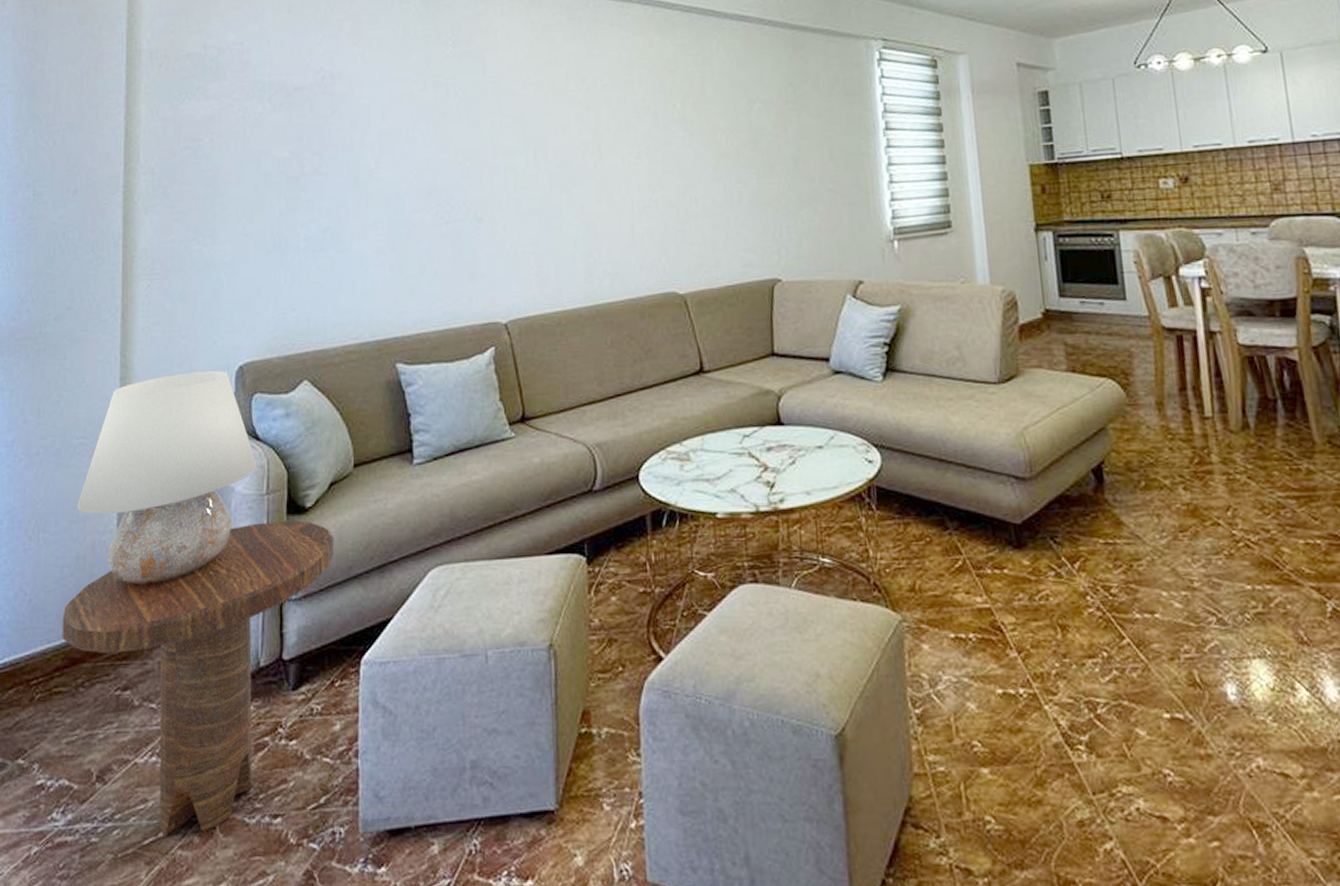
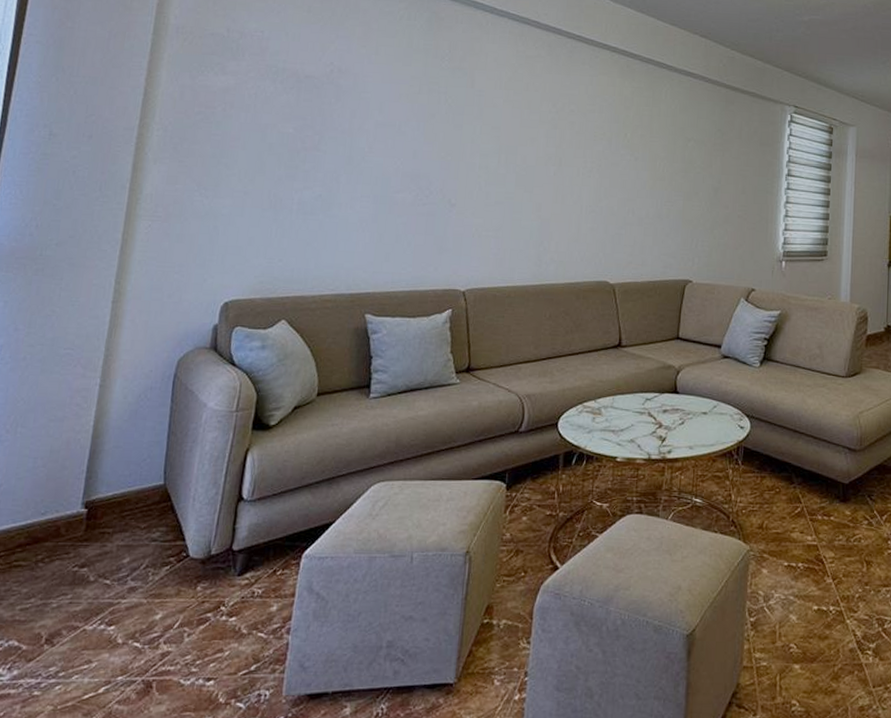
side table: present [62,521,335,837] -> none [27,434,292,693]
table lamp: present [76,370,257,586] -> none [56,303,231,480]

